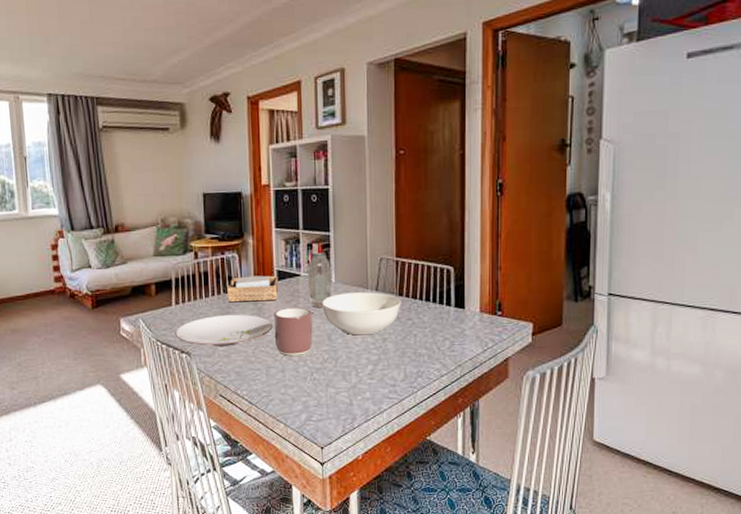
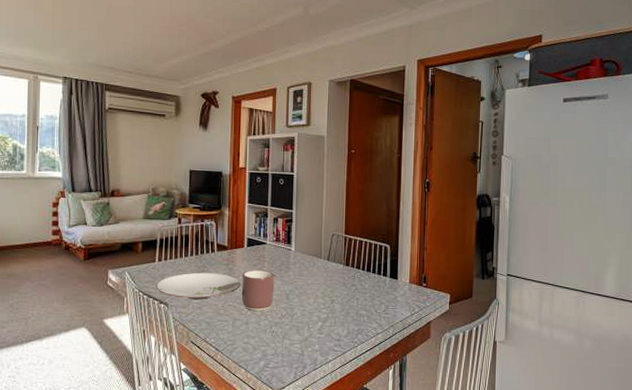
napkin holder: present [227,275,279,303] -> none [204,241,248,263]
vase: present [307,252,332,308] -> none [272,225,293,272]
bowl: present [321,292,401,336] -> none [282,261,348,297]

